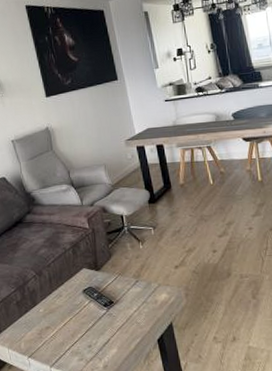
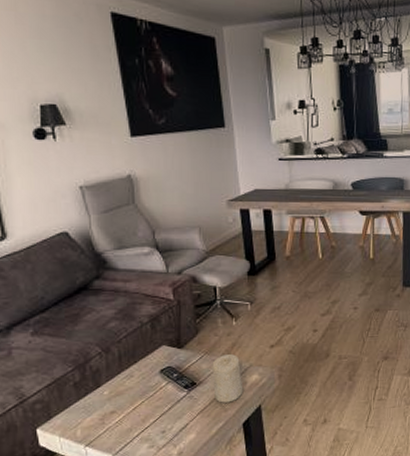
candle: none [125,275,155,320] -> present [212,354,244,403]

